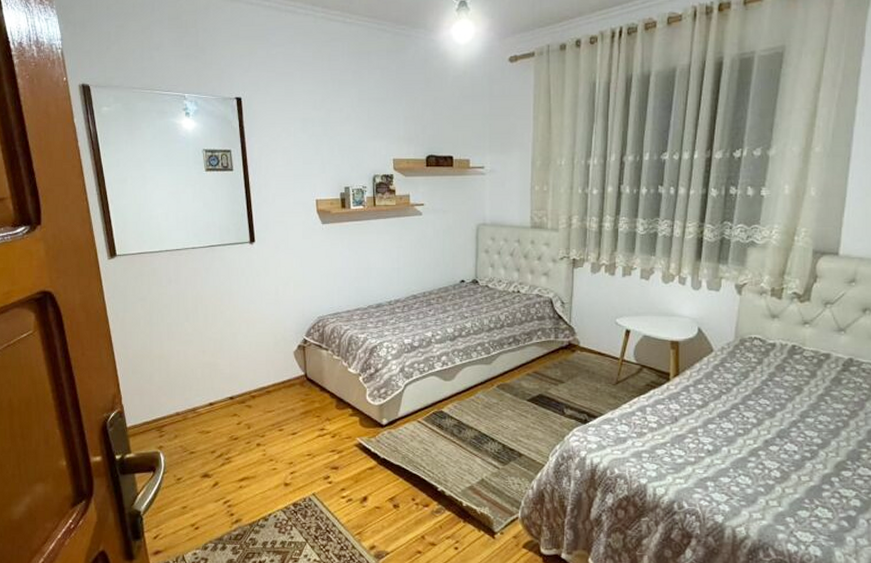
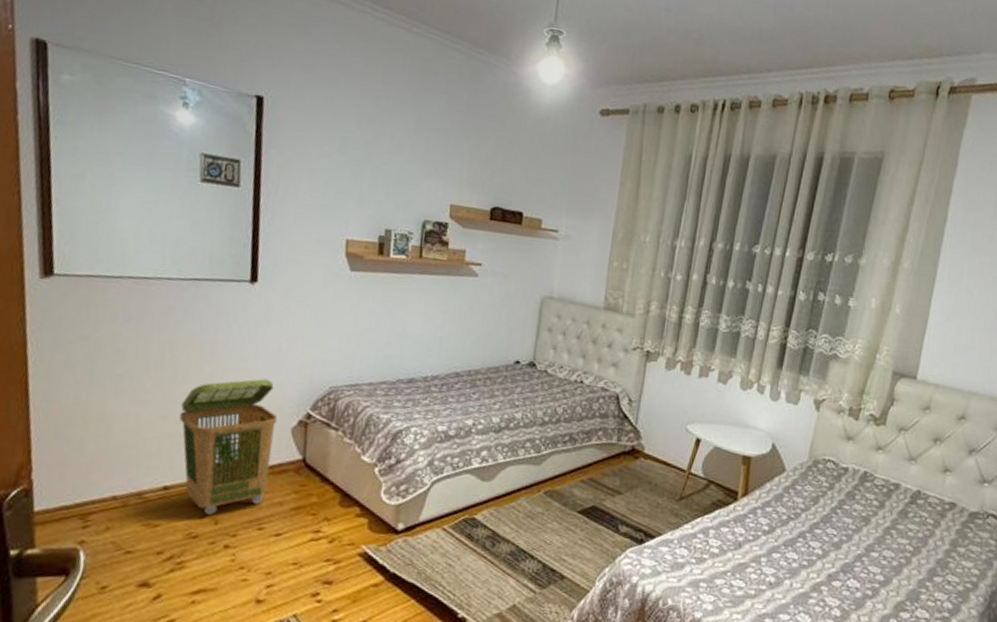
laundry basket: none [214,316,283,421] -> present [179,379,278,515]

